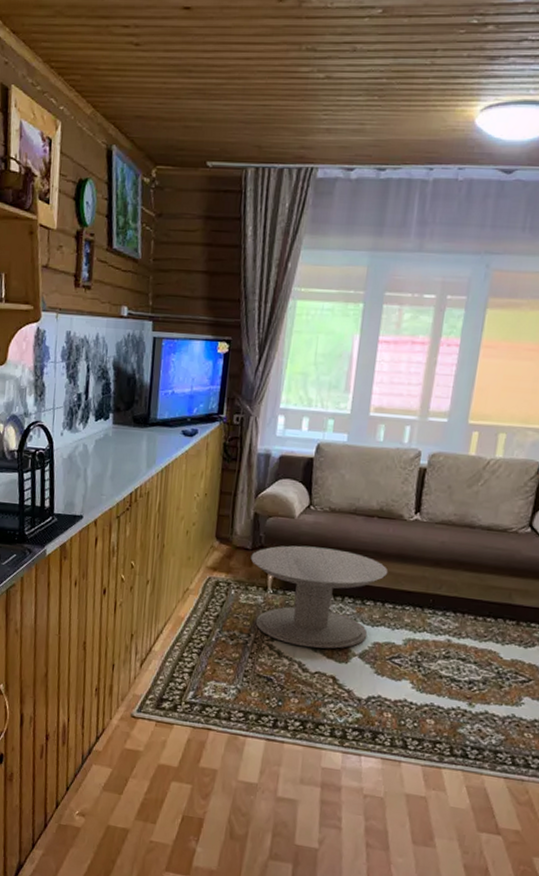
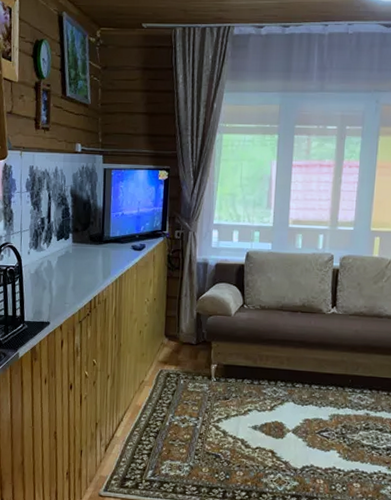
side table: present [250,545,389,649] -> none [195,339,313,427]

